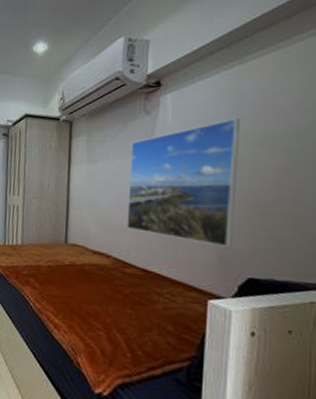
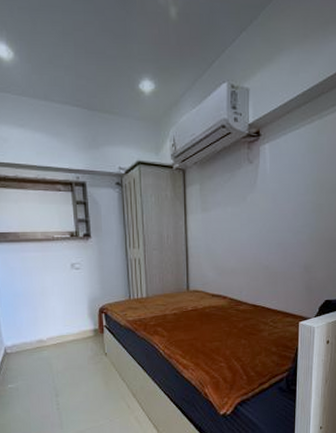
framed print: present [126,118,240,248] -> none [238,167,319,278]

